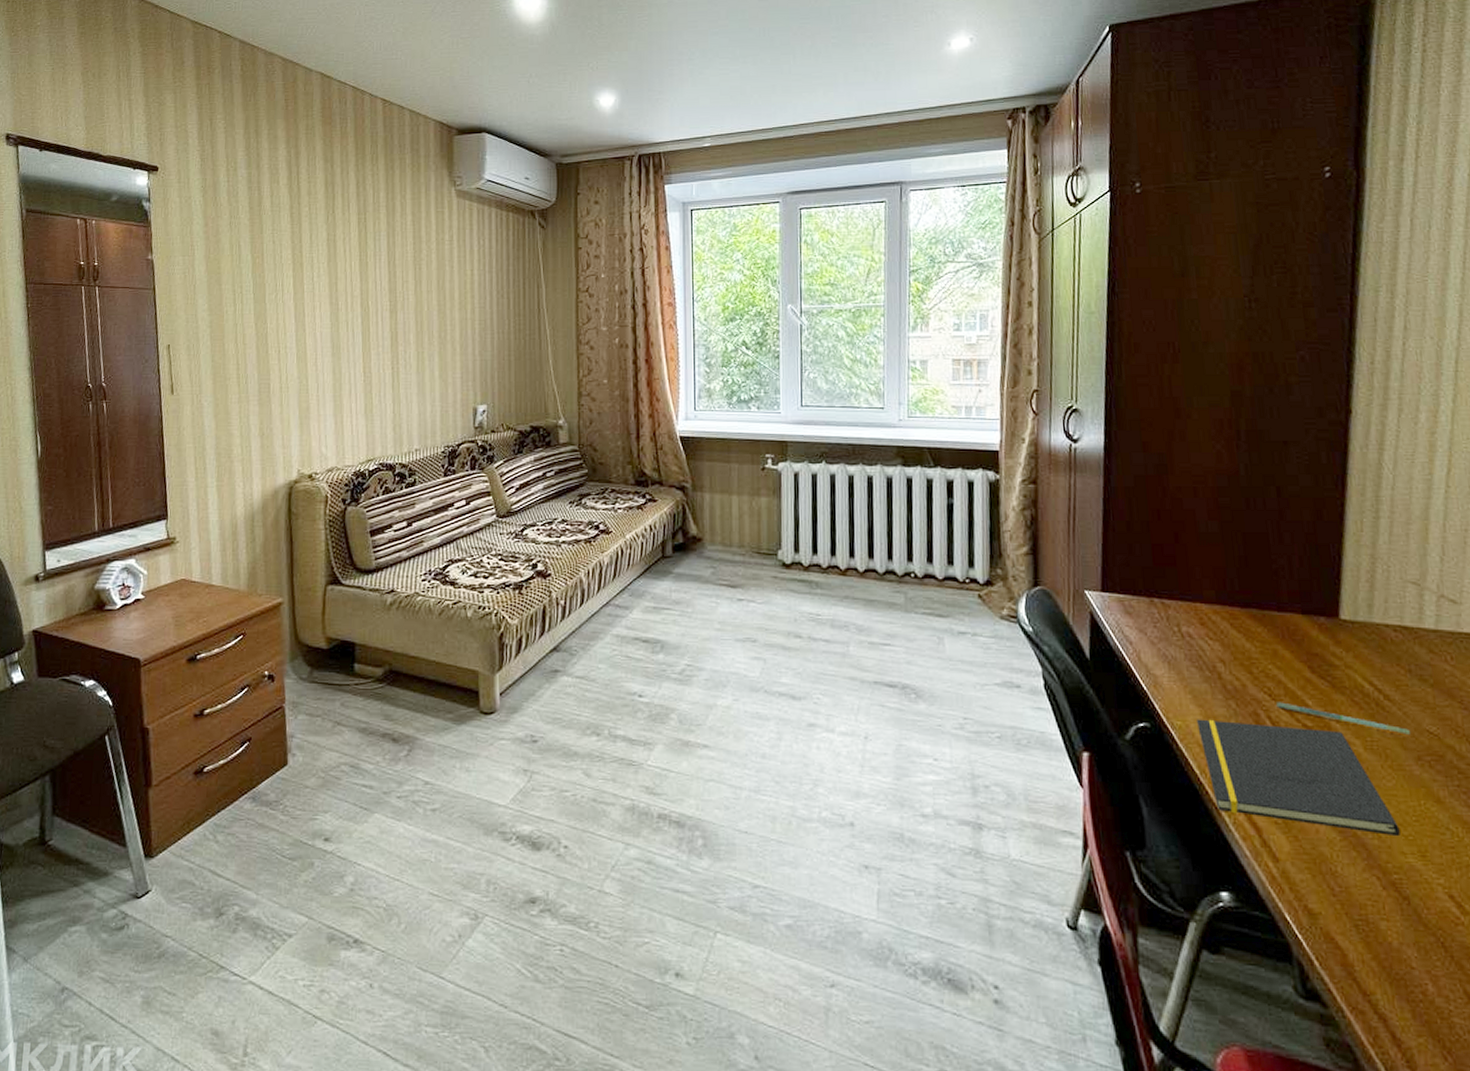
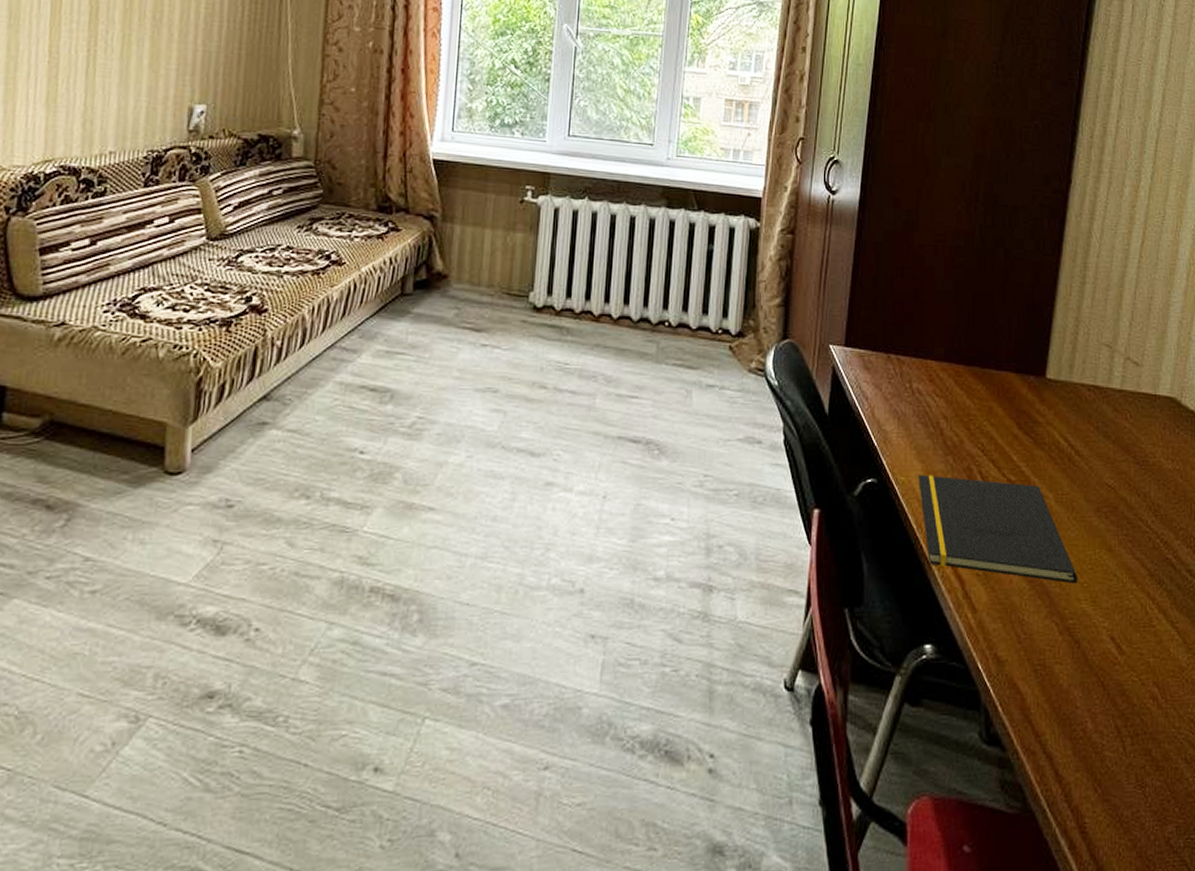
pen: present [1276,702,1410,736] -> none [987,457,1093,489]

